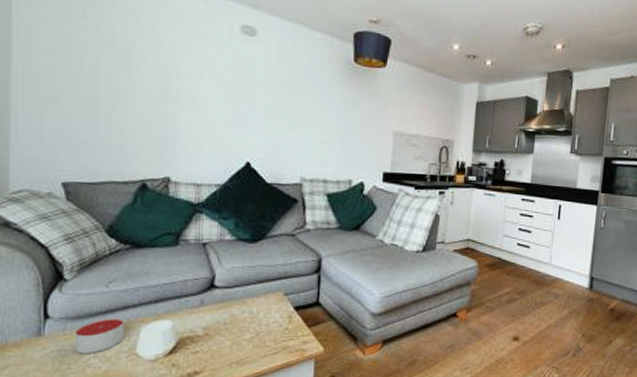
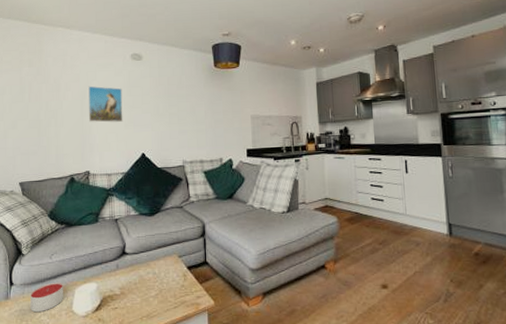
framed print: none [173,60,225,117] -> present [88,86,123,123]

